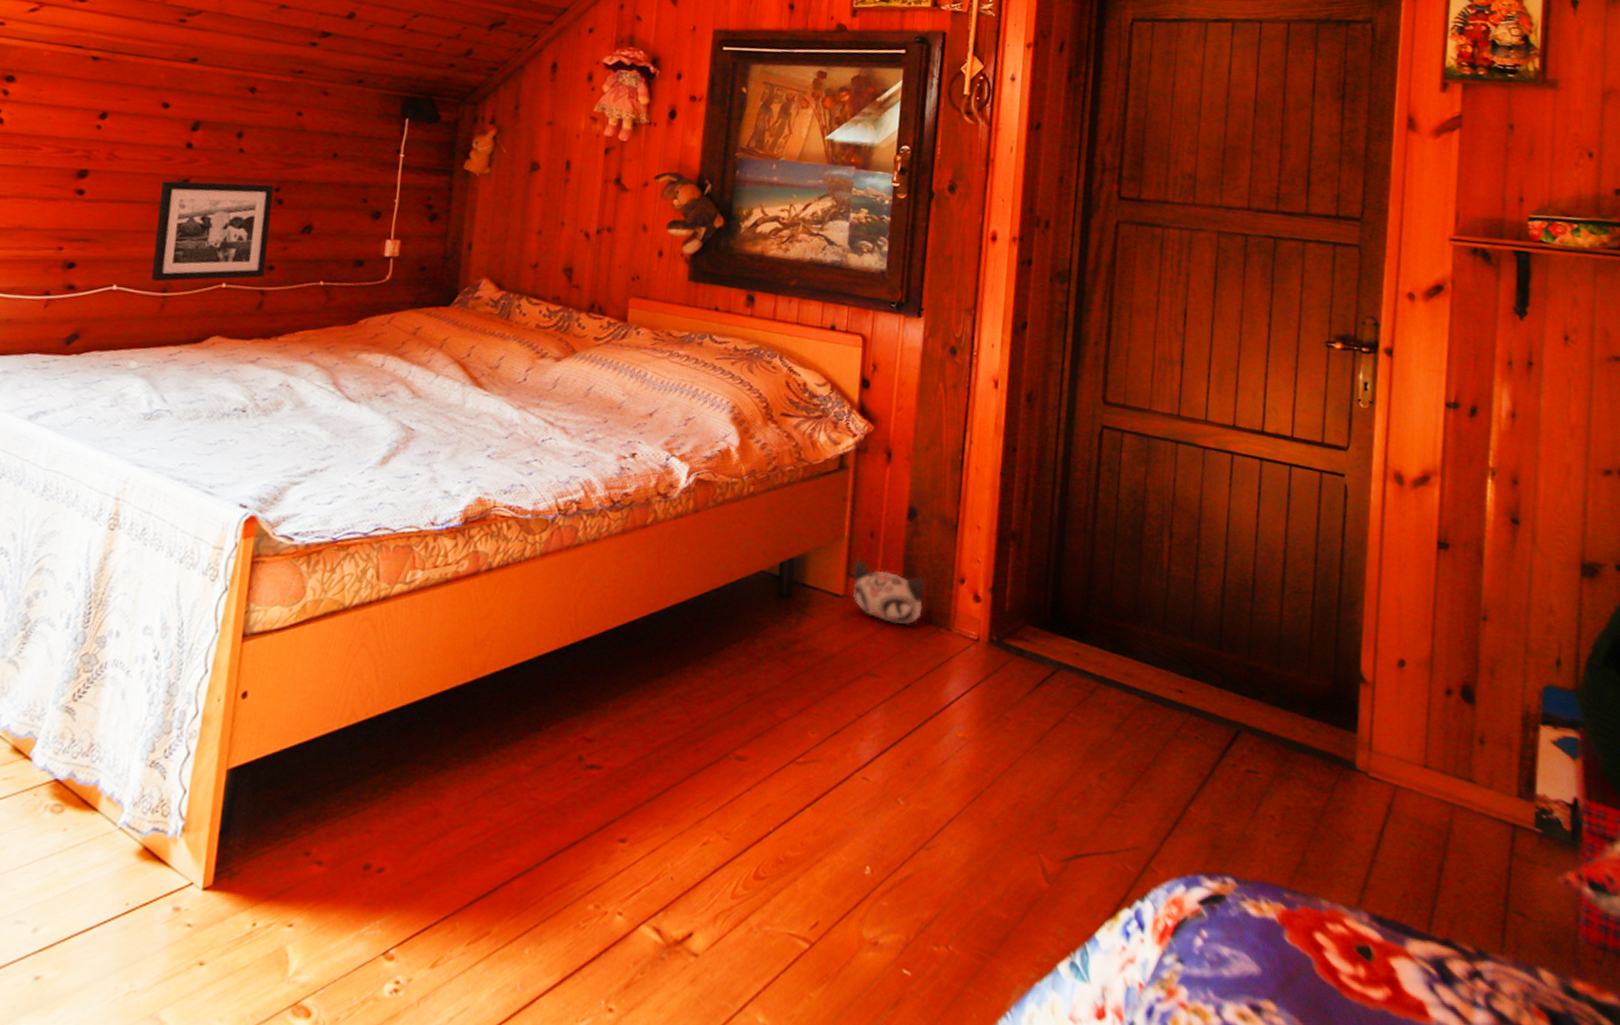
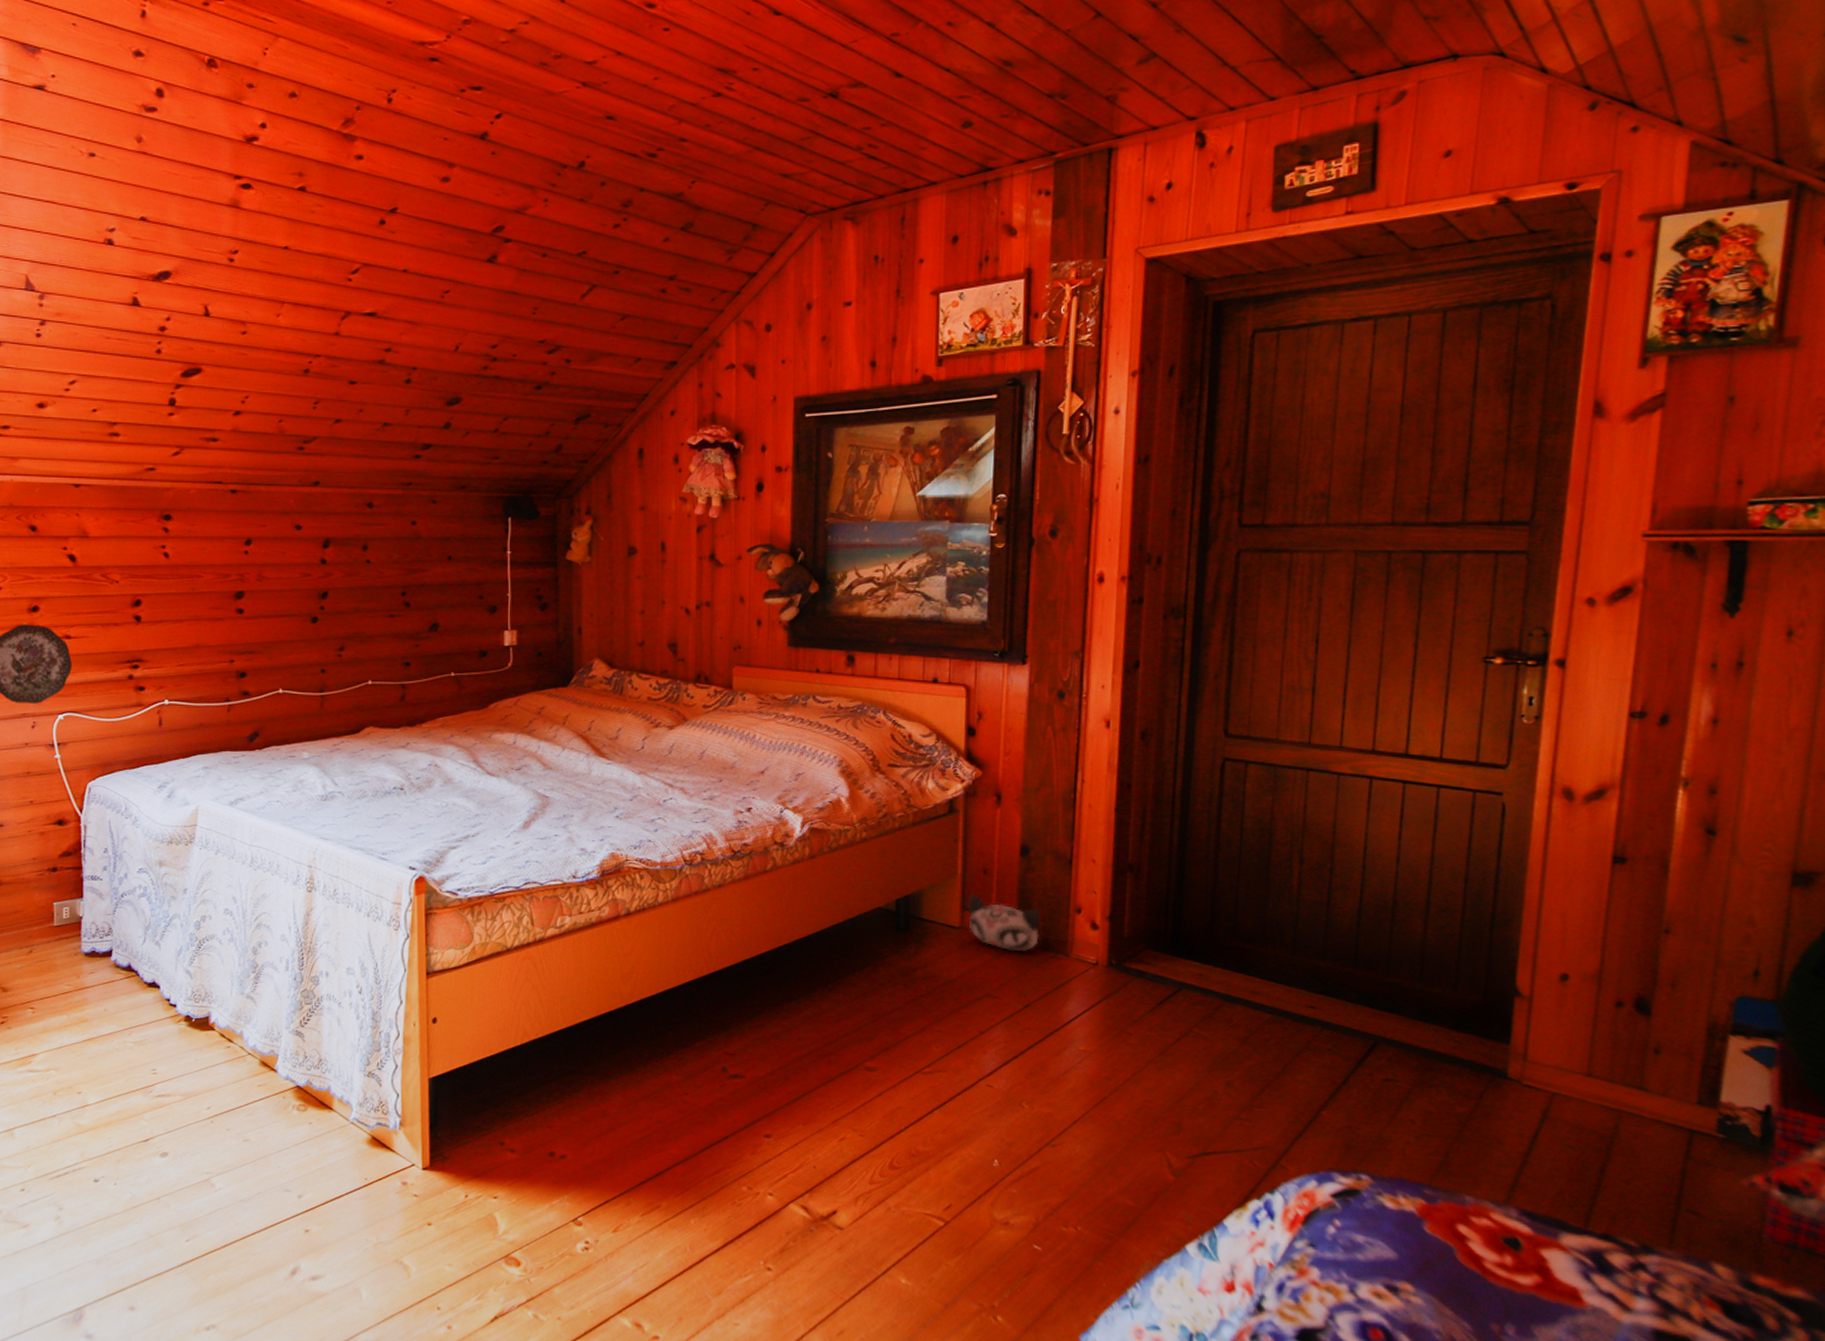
picture frame: present [151,180,274,282] -> none [305,590,403,684]

